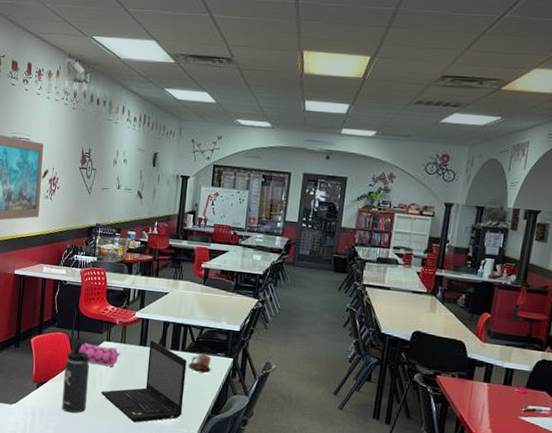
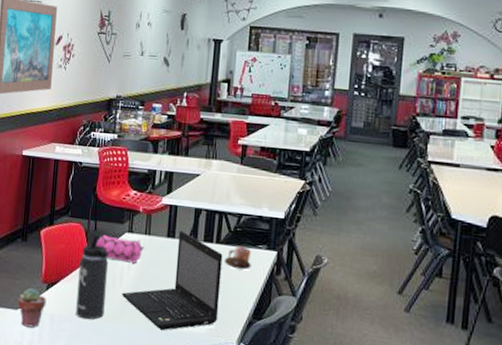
potted succulent: none [12,386,37,420] -> present [17,287,47,328]

